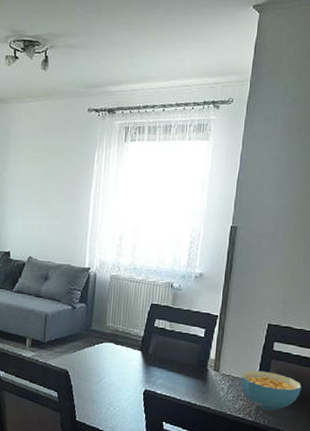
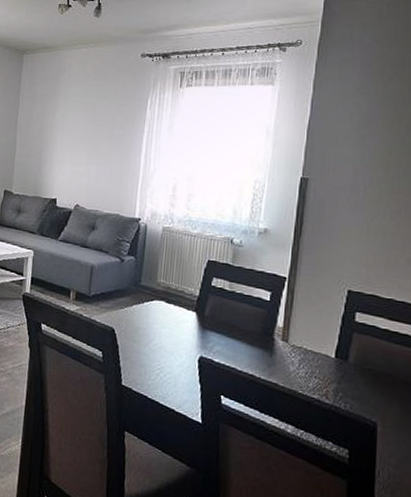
cereal bowl: present [240,370,302,410] -> none [315,343,393,394]

